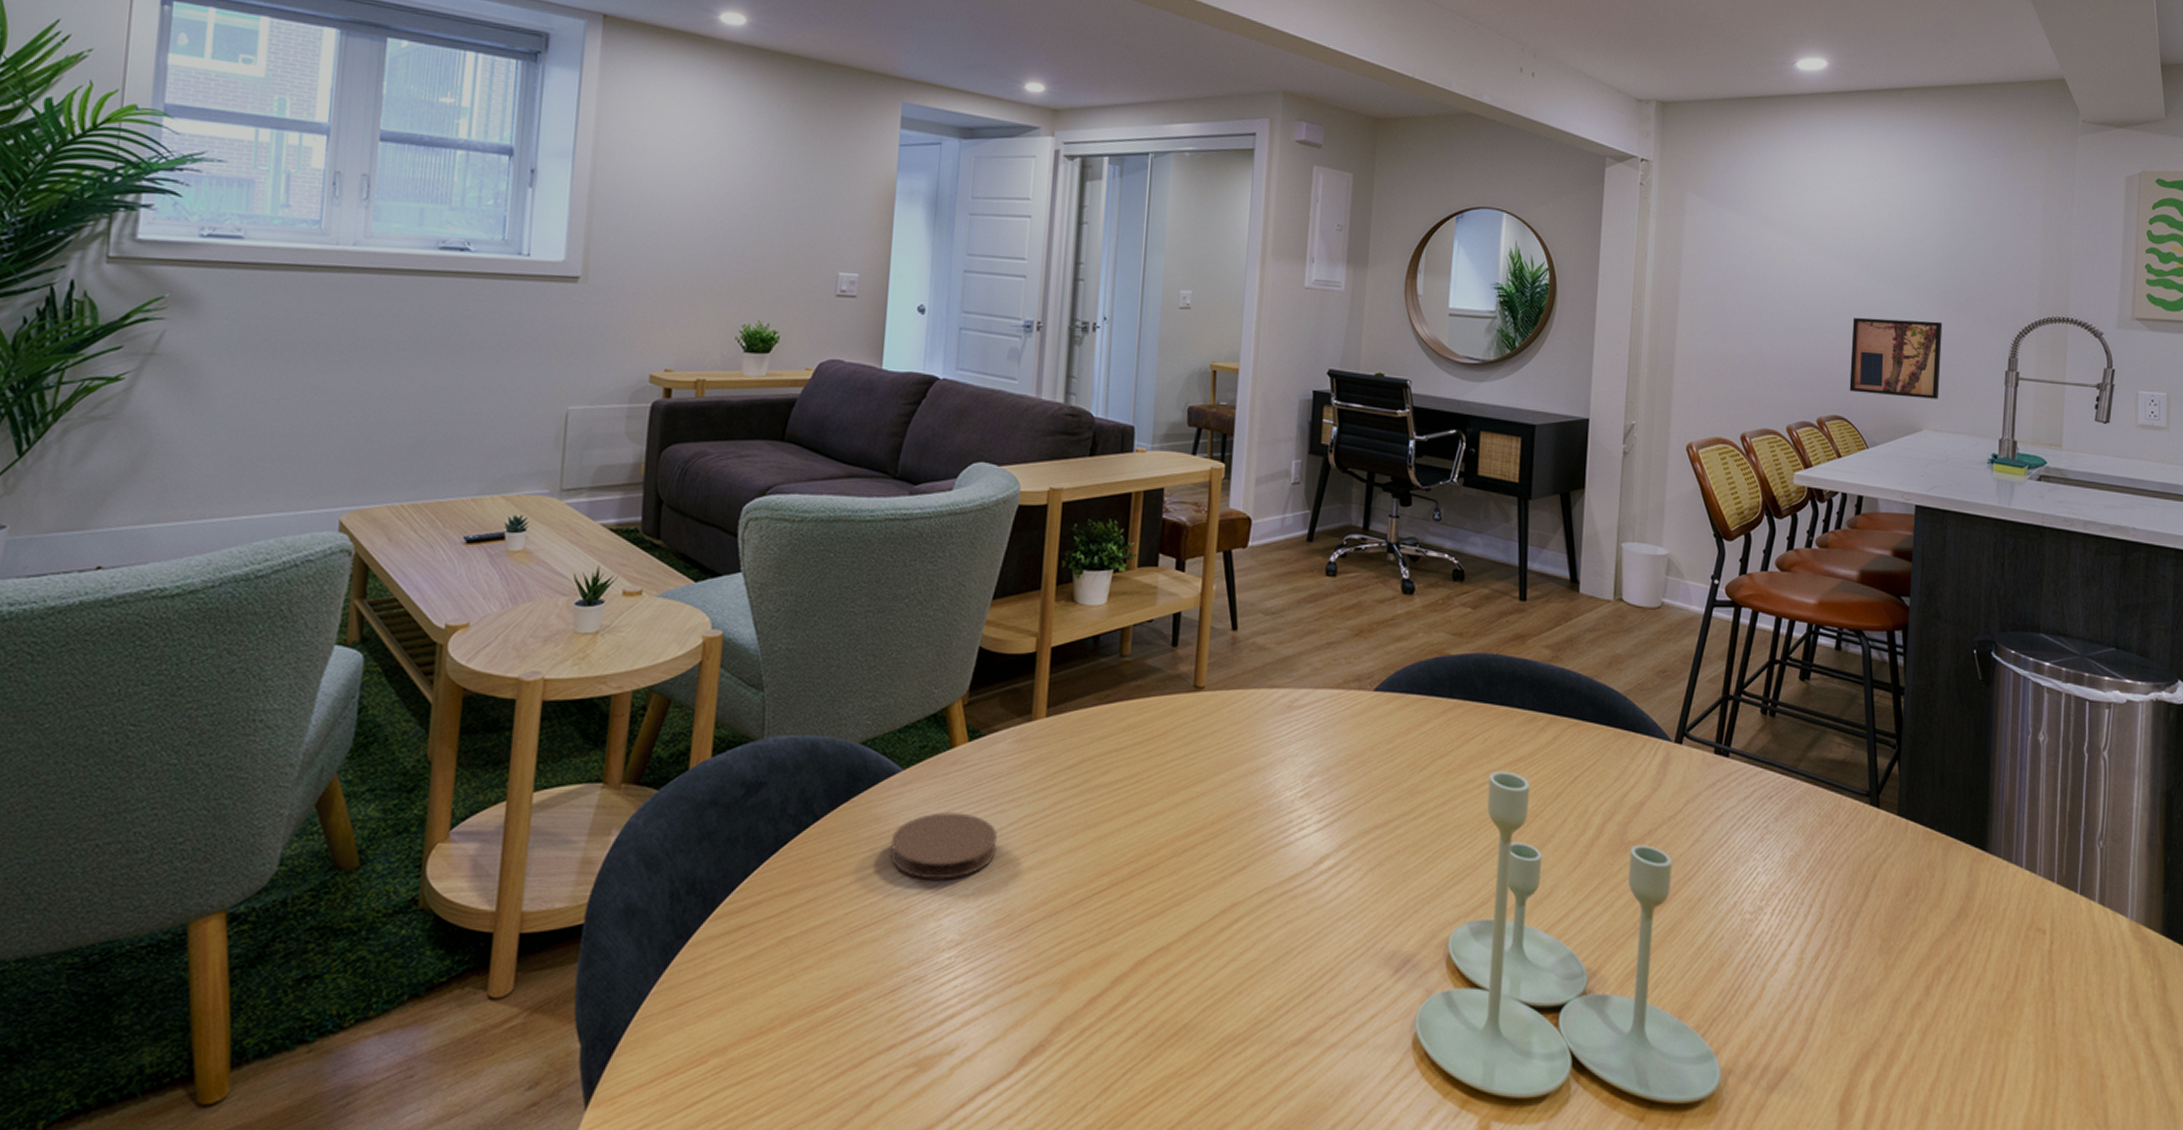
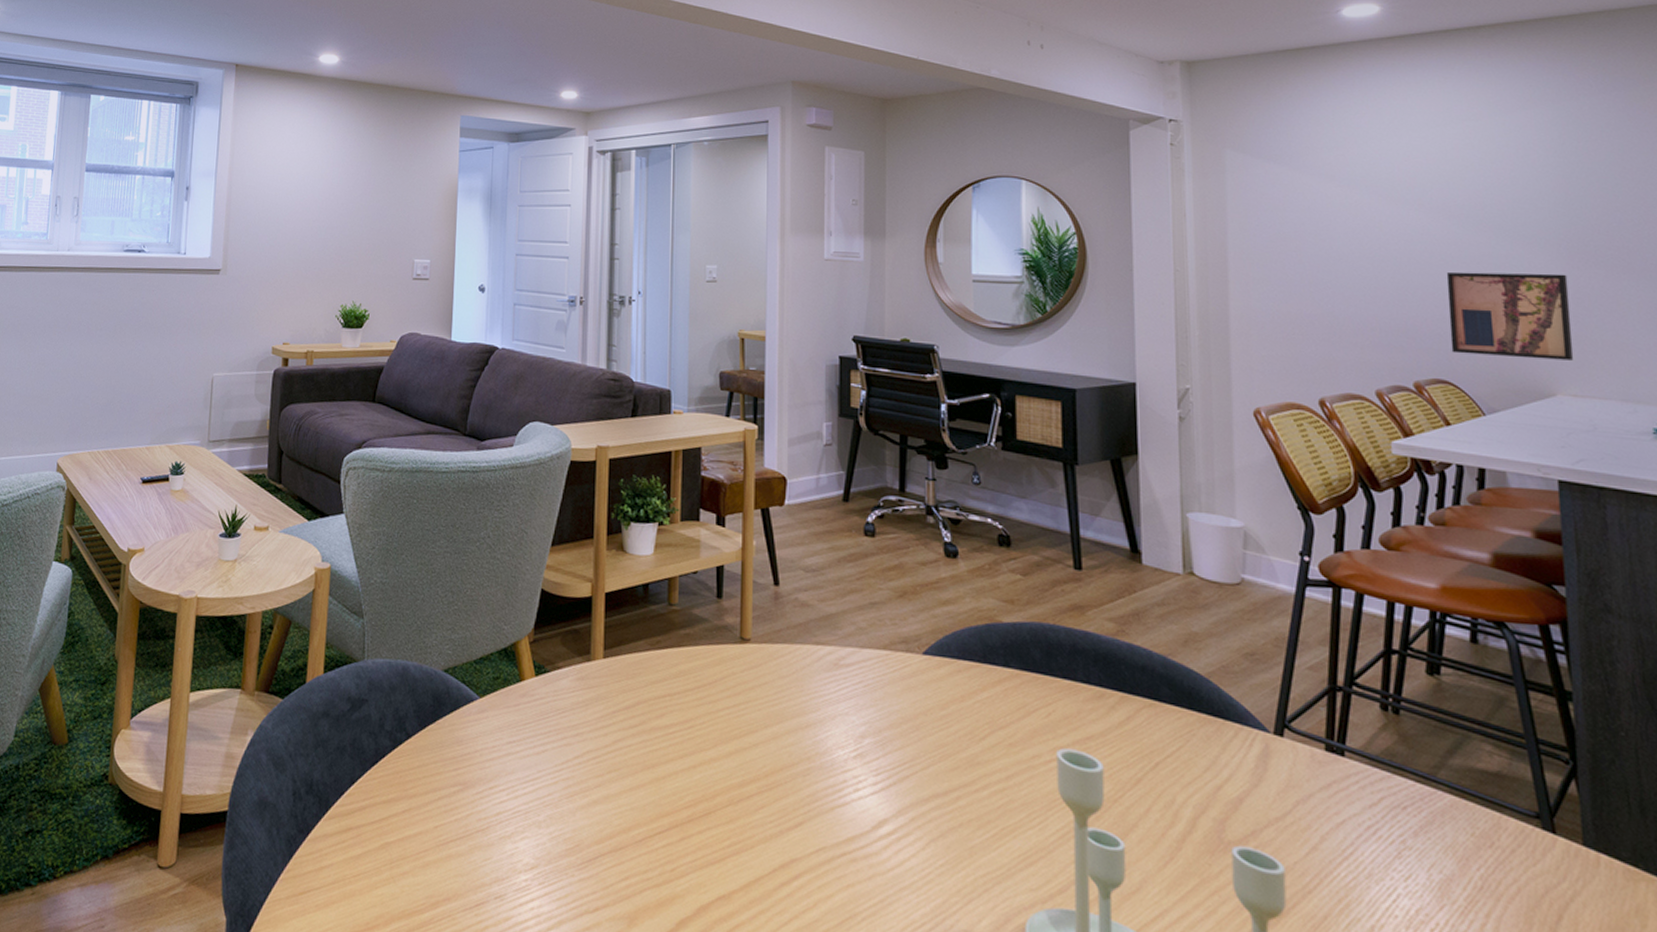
coaster: present [889,812,997,880] -> none [470,740,564,805]

